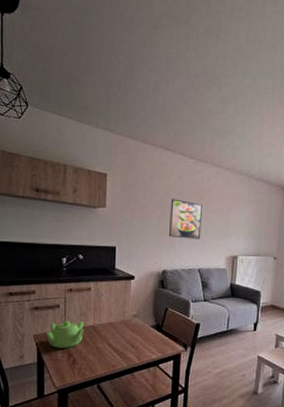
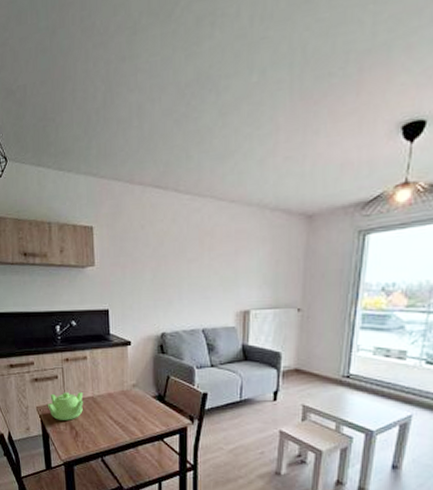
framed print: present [169,198,203,240] -> none [165,247,205,294]

